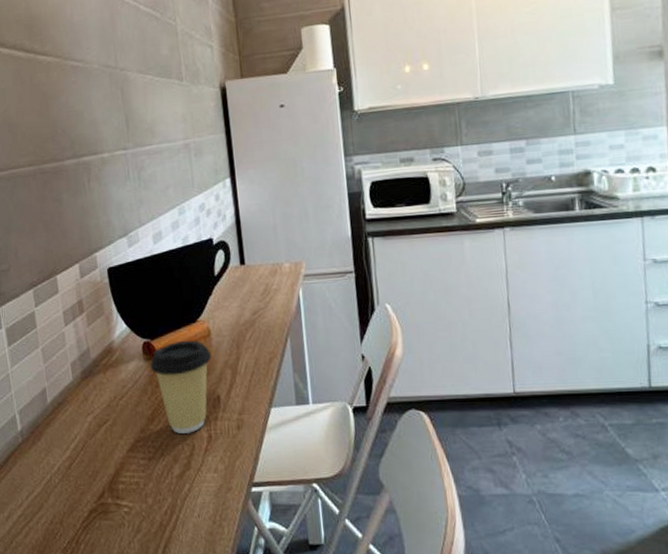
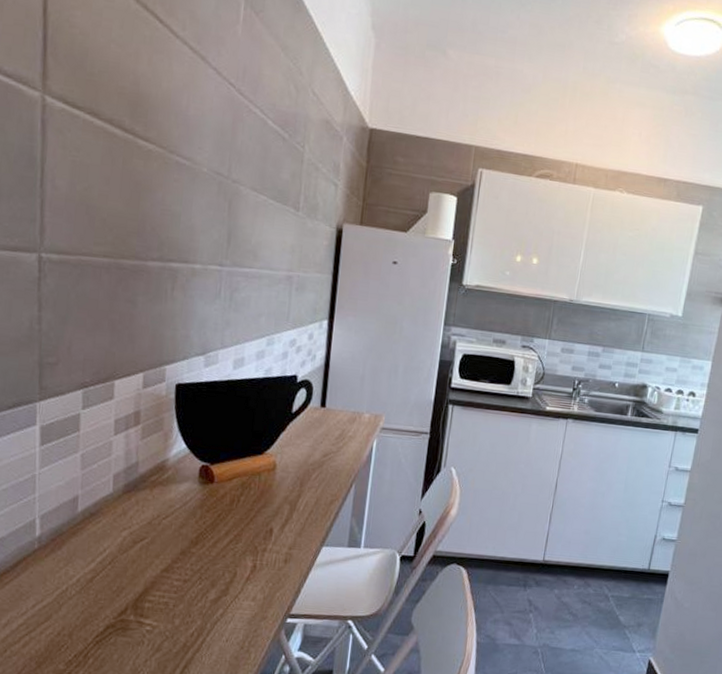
coffee cup: present [150,340,212,434] -> none [204,470,273,561]

